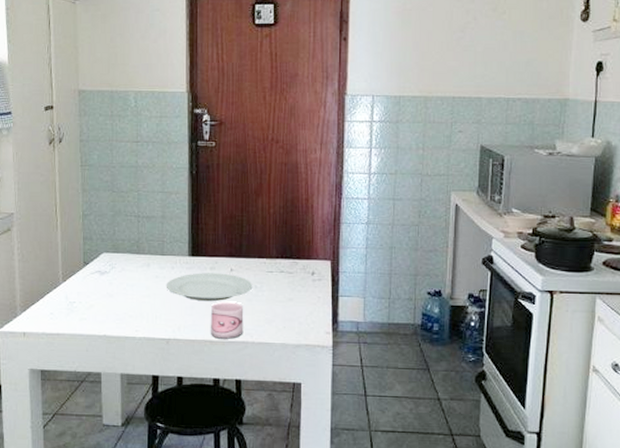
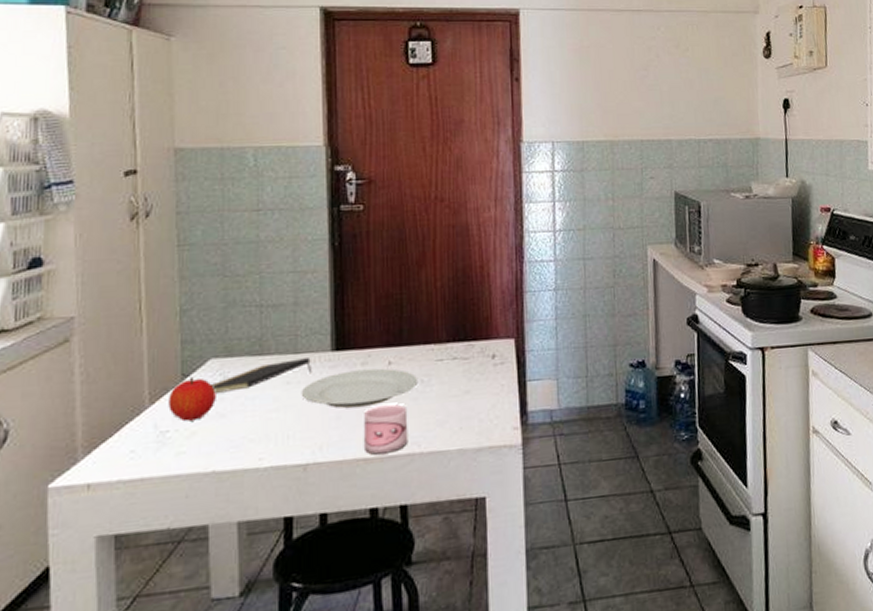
fruit: none [75,264,107,297] -> present [168,376,216,422]
notepad: none [103,259,173,279] -> present [211,358,311,393]

